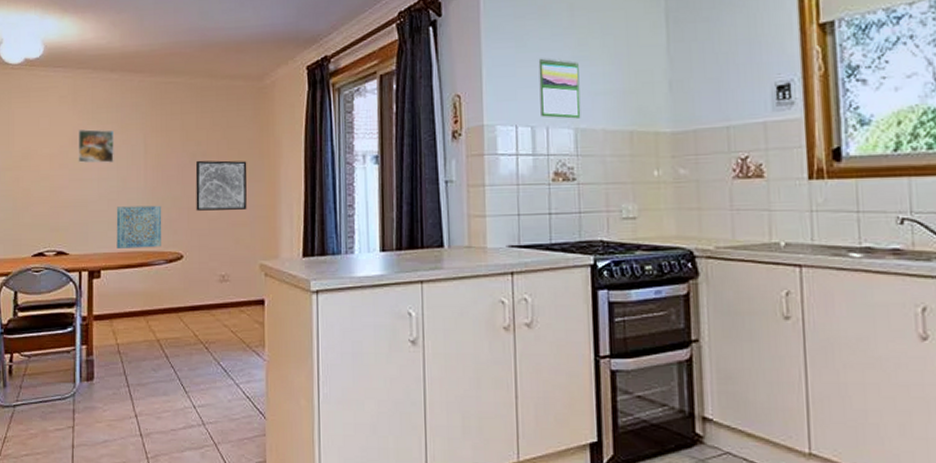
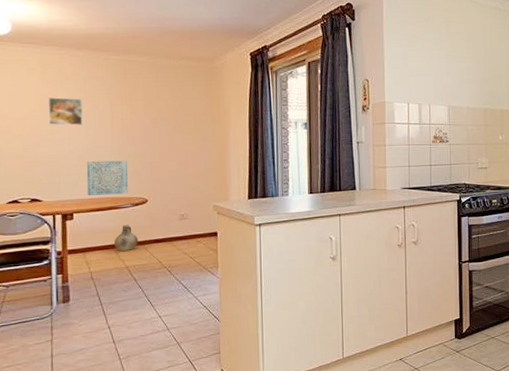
ceramic jug: none [143,286,171,319] -> present [113,224,138,251]
wall art: present [195,160,247,211] -> none [157,124,202,164]
calendar: present [538,58,581,119] -> none [424,55,453,99]

